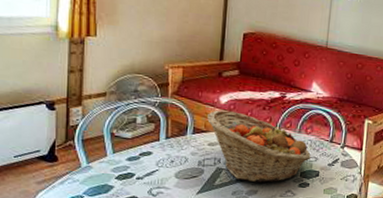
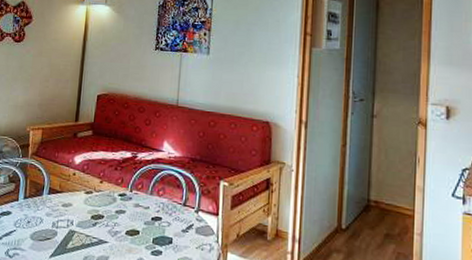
fruit basket: present [207,110,311,183] -> none [62,170,163,248]

